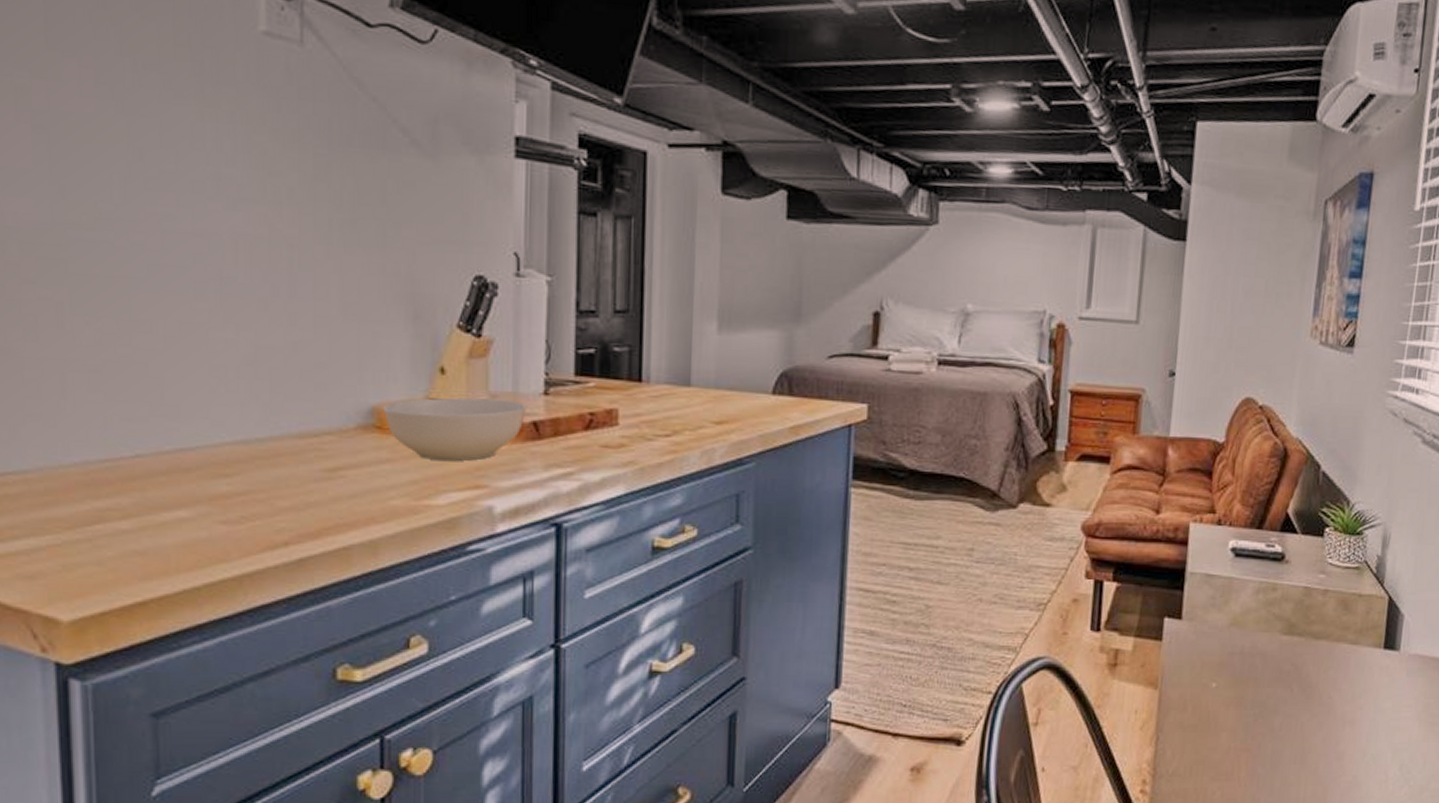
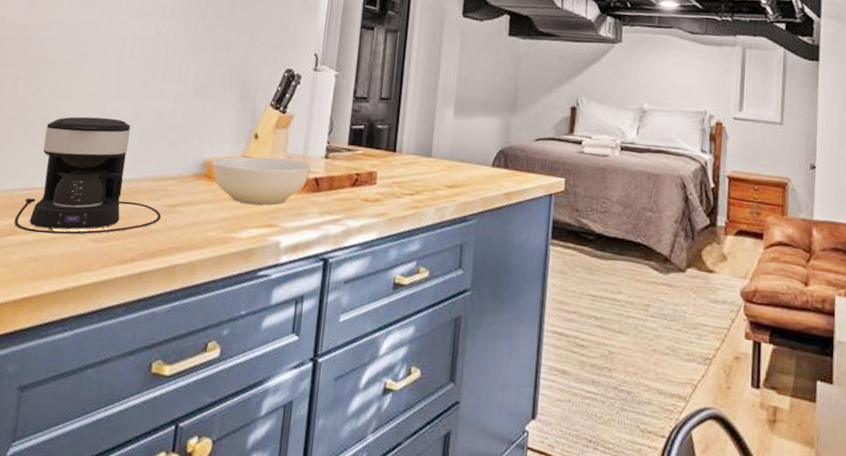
coffee maker: none [98,354,319,518] -> present [14,116,161,235]

